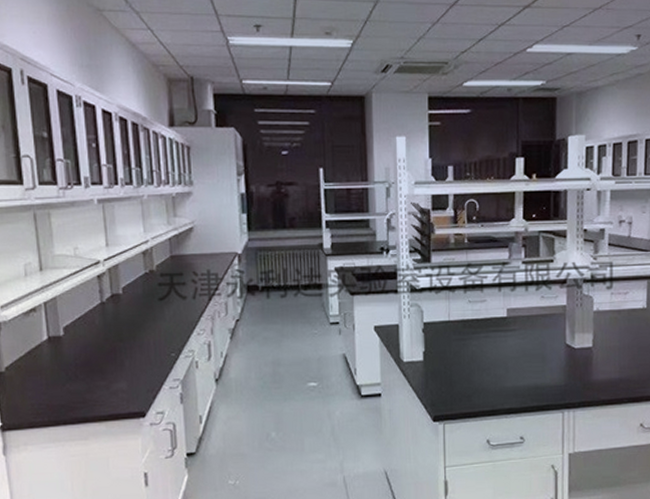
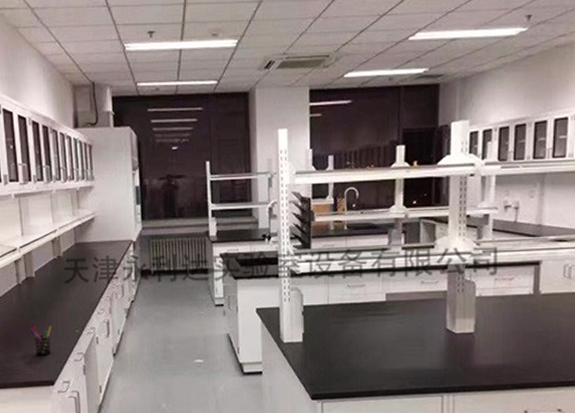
pen holder: none [116,349,143,384] -> present [30,326,52,356]

